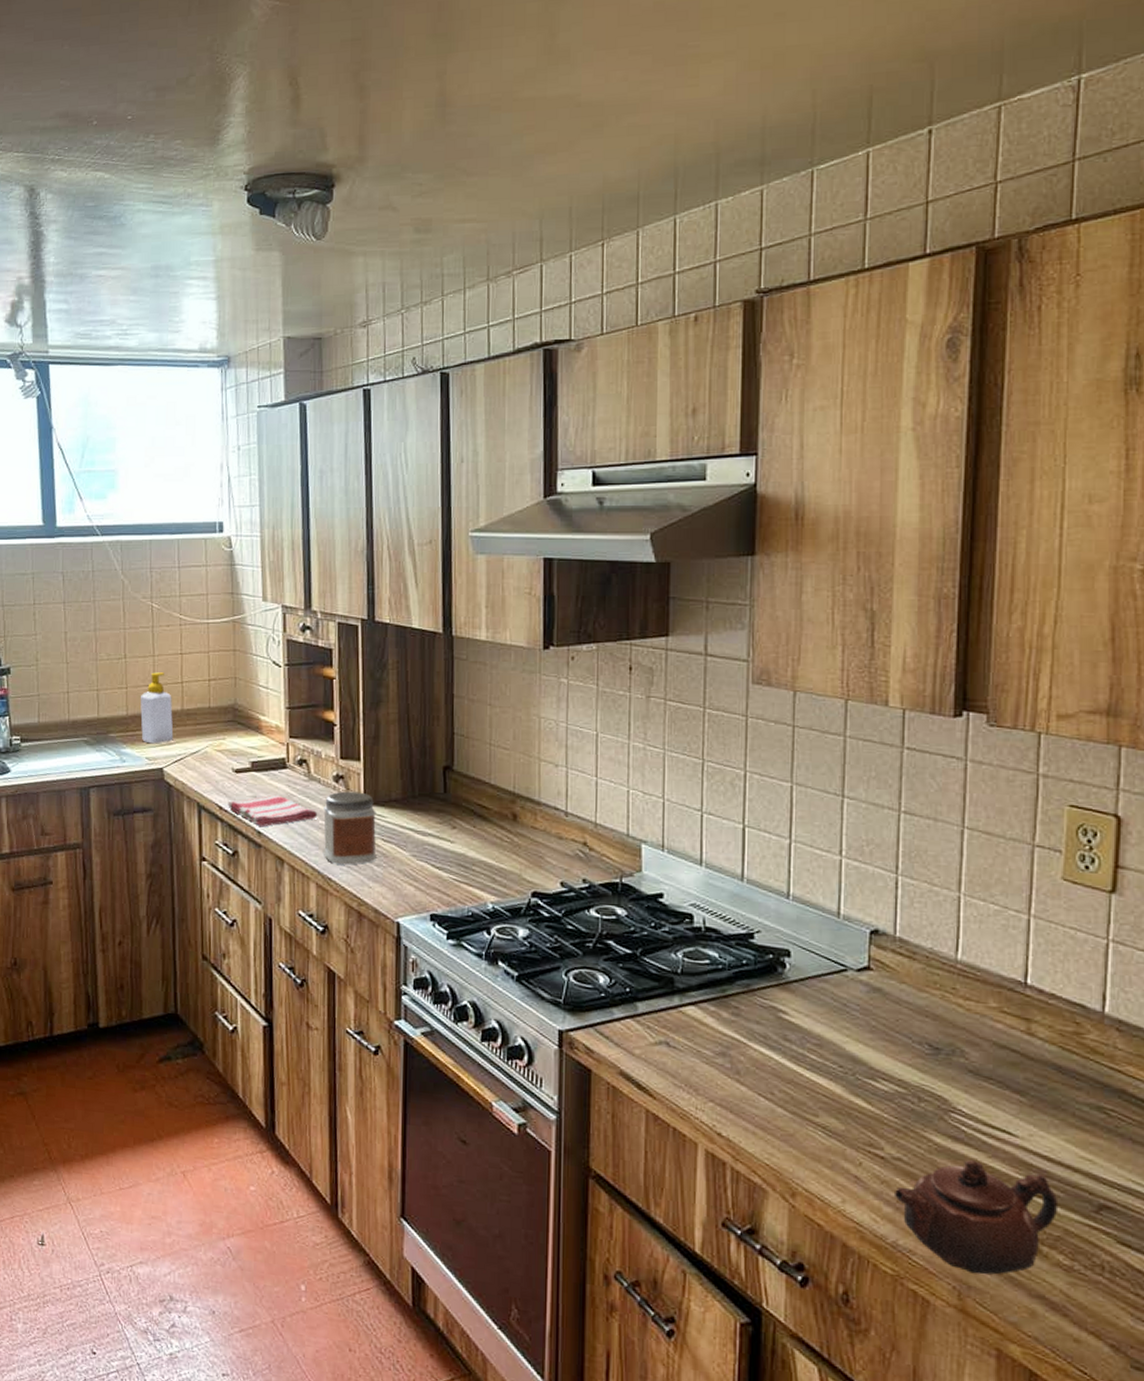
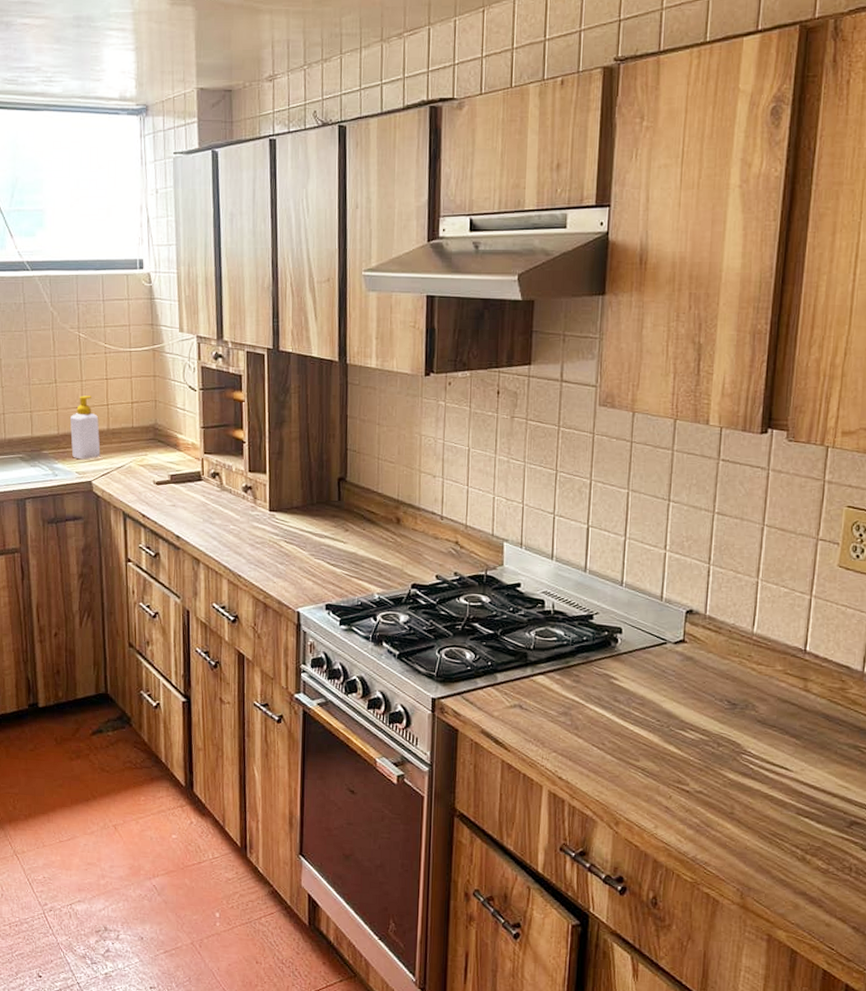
dish towel: present [228,794,318,827] -> none [150,503,229,532]
jar: present [322,791,377,865] -> none [233,500,280,564]
teapot: present [893,1160,1059,1275] -> none [695,791,821,879]

